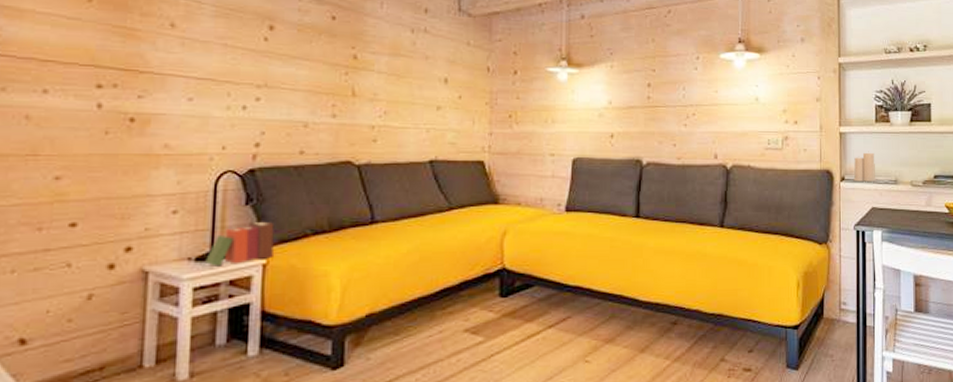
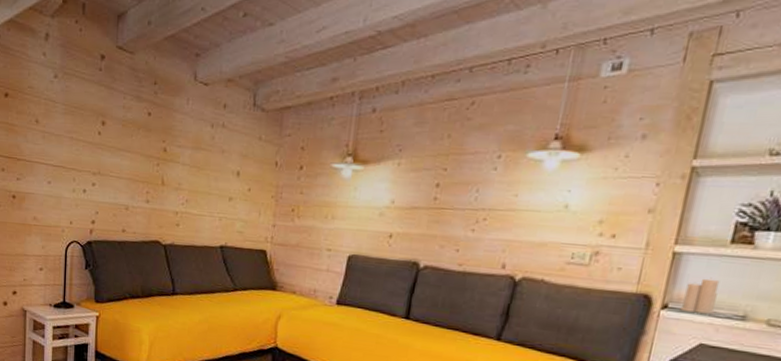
books: present [205,221,275,267] -> none [60,283,104,314]

